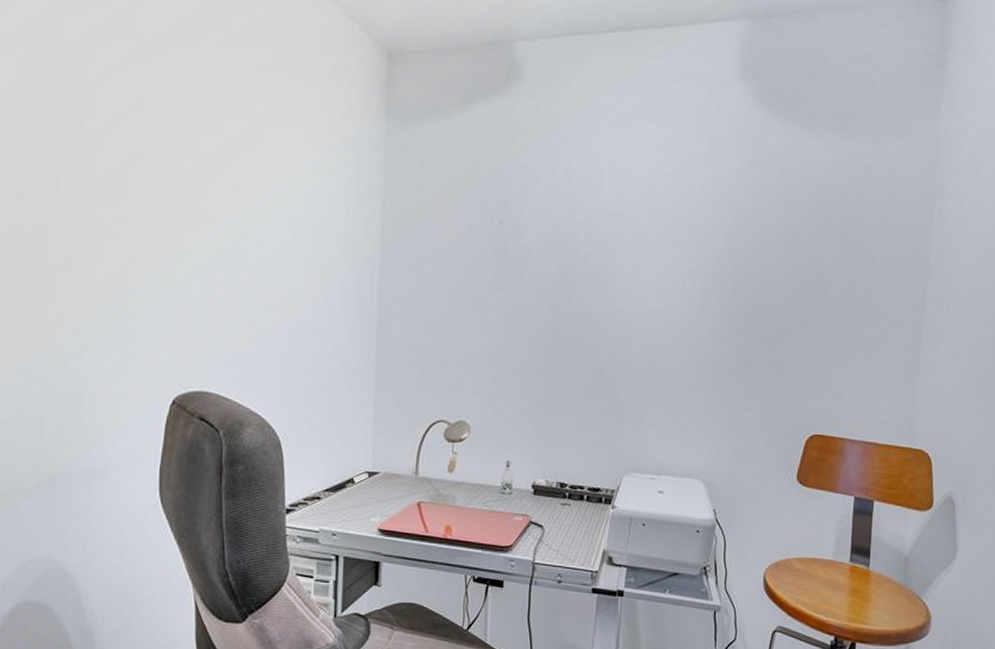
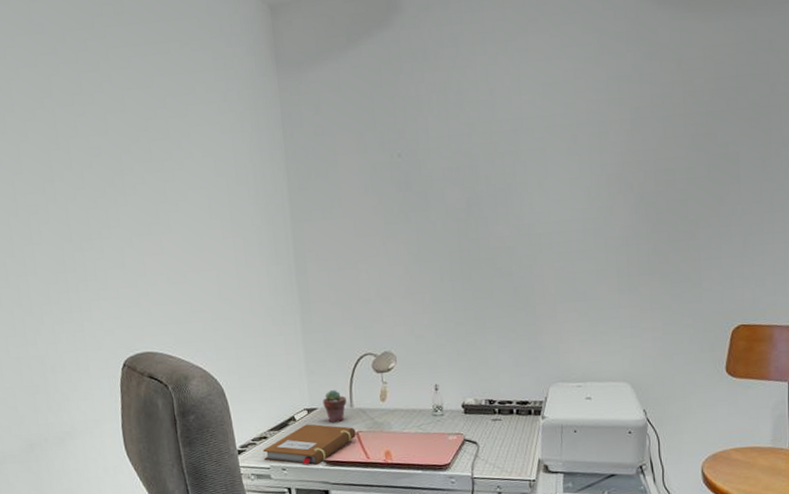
notebook: none [313,488,417,533] -> present [262,424,356,465]
potted succulent: none [386,455,412,490] -> present [323,390,347,423]

